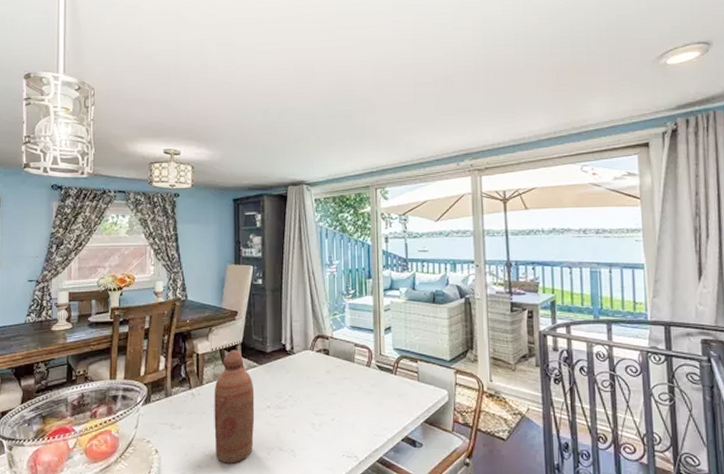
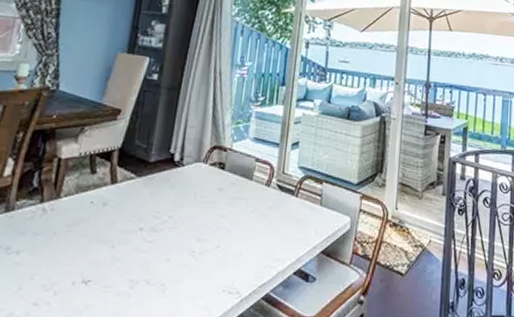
bottle: present [214,349,255,463] -> none [60,156,127,300]

